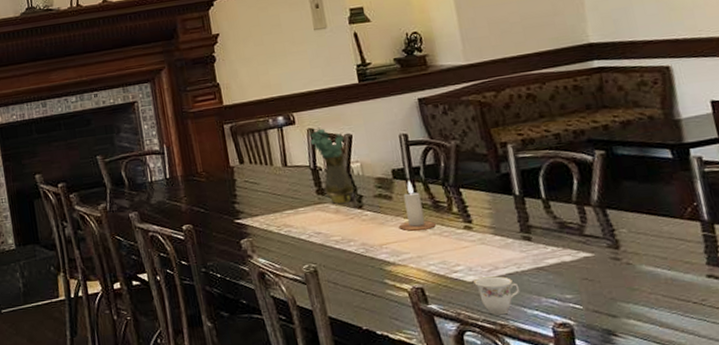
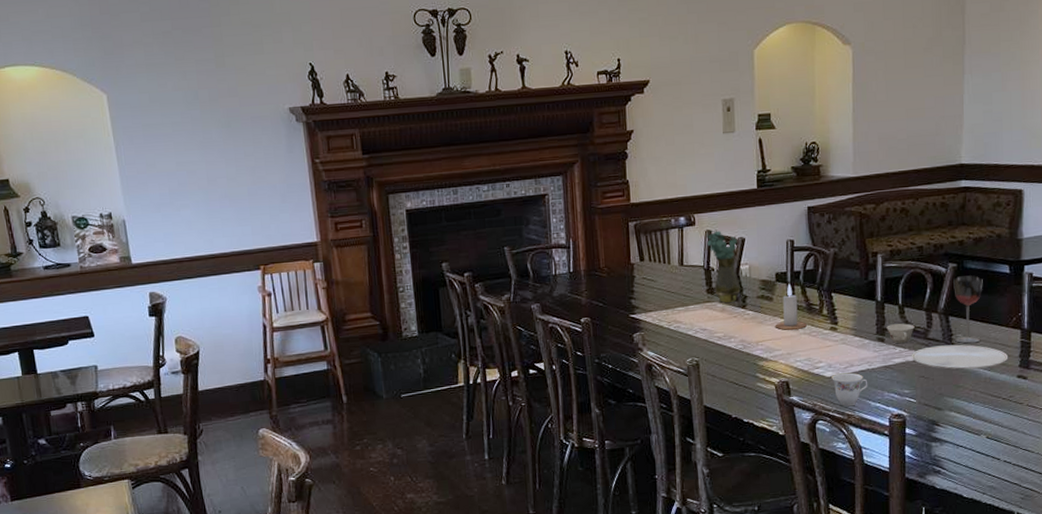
teacup: none [531,219,566,243] -> present [886,323,915,344]
plate: none [567,241,691,270] -> present [911,344,1009,370]
wineglass: none [603,162,652,240] -> present [953,275,983,344]

